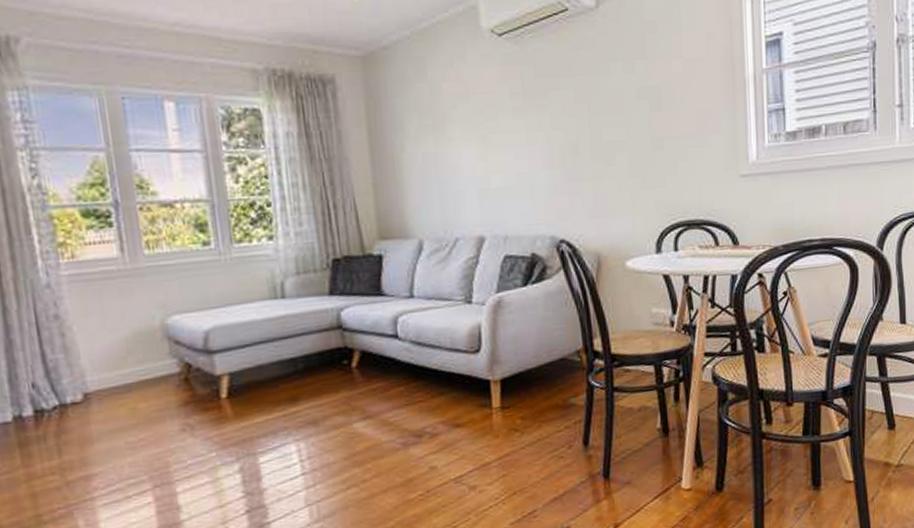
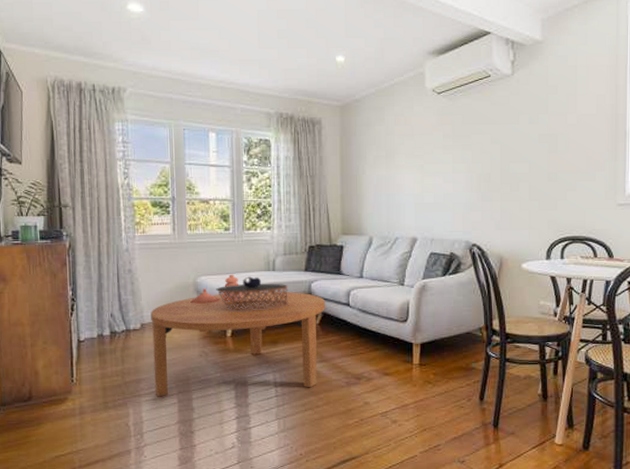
coffee table: none [97,325,365,498] -> present [151,291,326,397]
vase: none [157,308,239,357] -> present [189,274,242,304]
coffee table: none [197,309,310,362] -> present [216,276,288,312]

